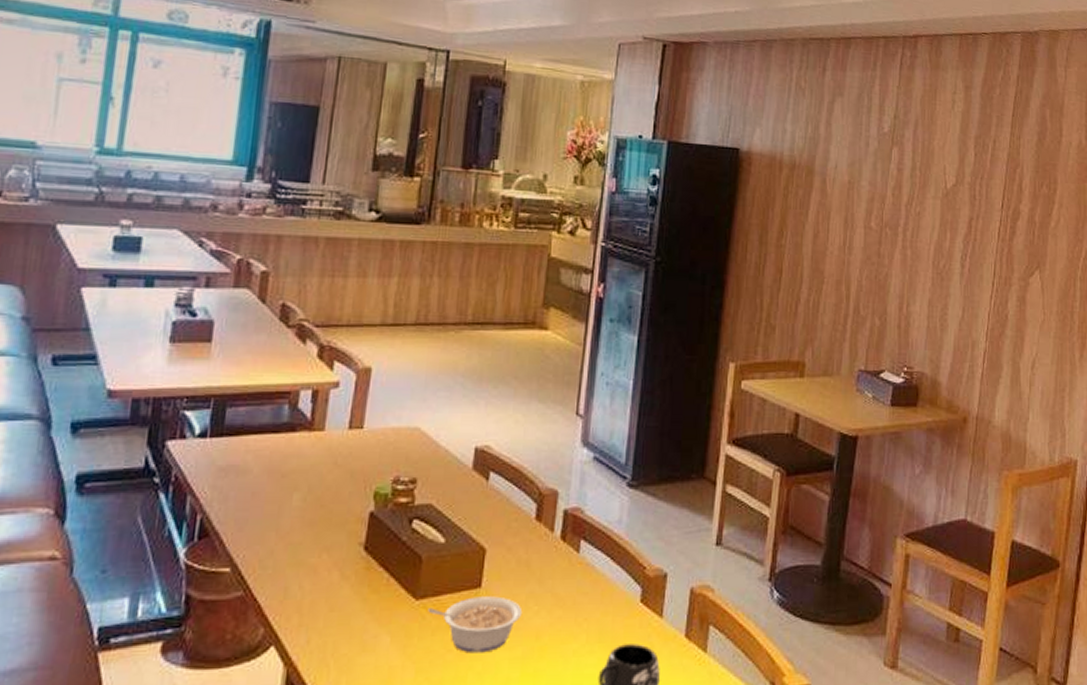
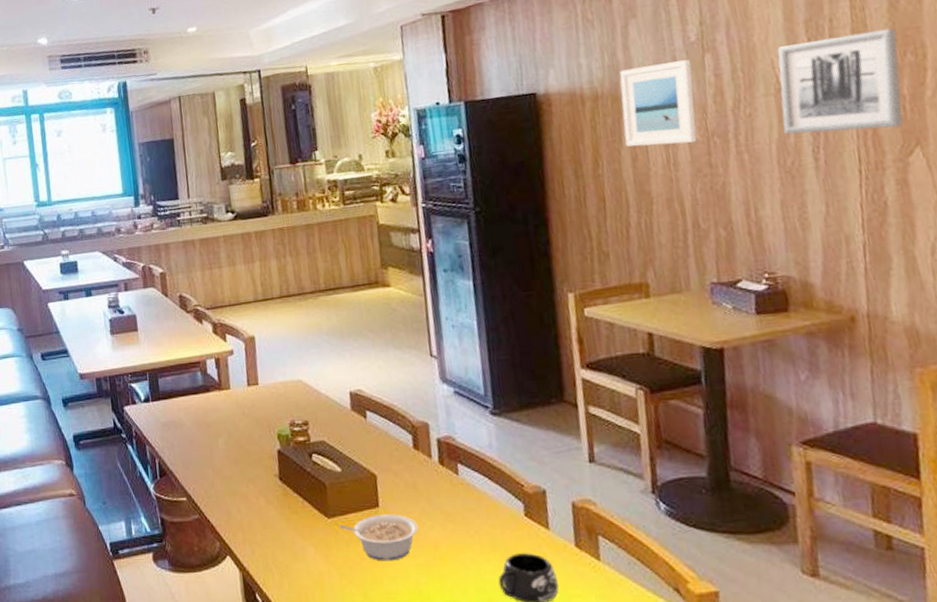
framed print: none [811,144,881,230] -> present [620,59,697,147]
wall art: none [942,155,1039,250] -> present [777,28,903,135]

